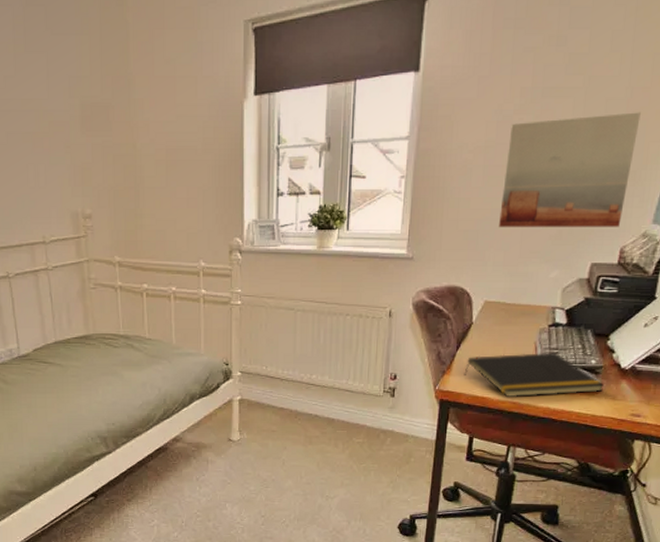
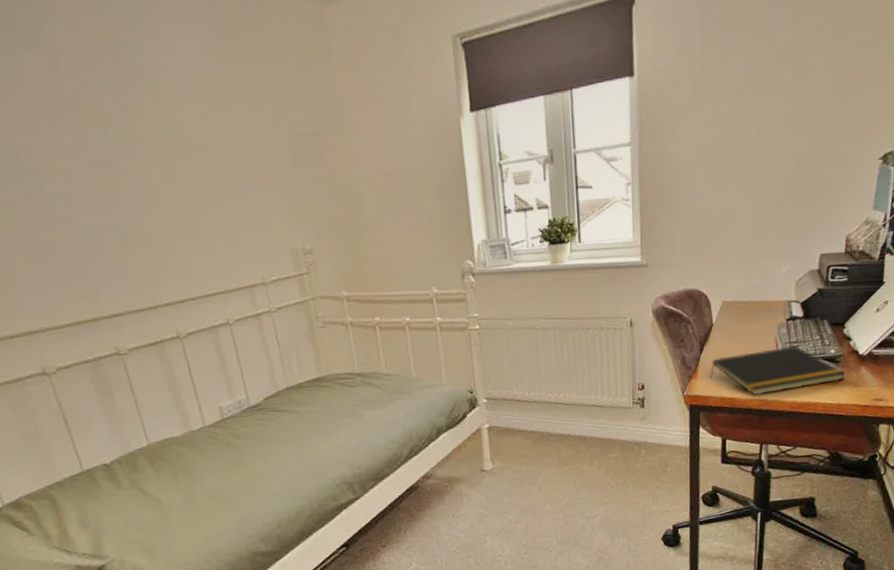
wall art: present [499,112,641,227] -> none [727,102,851,226]

